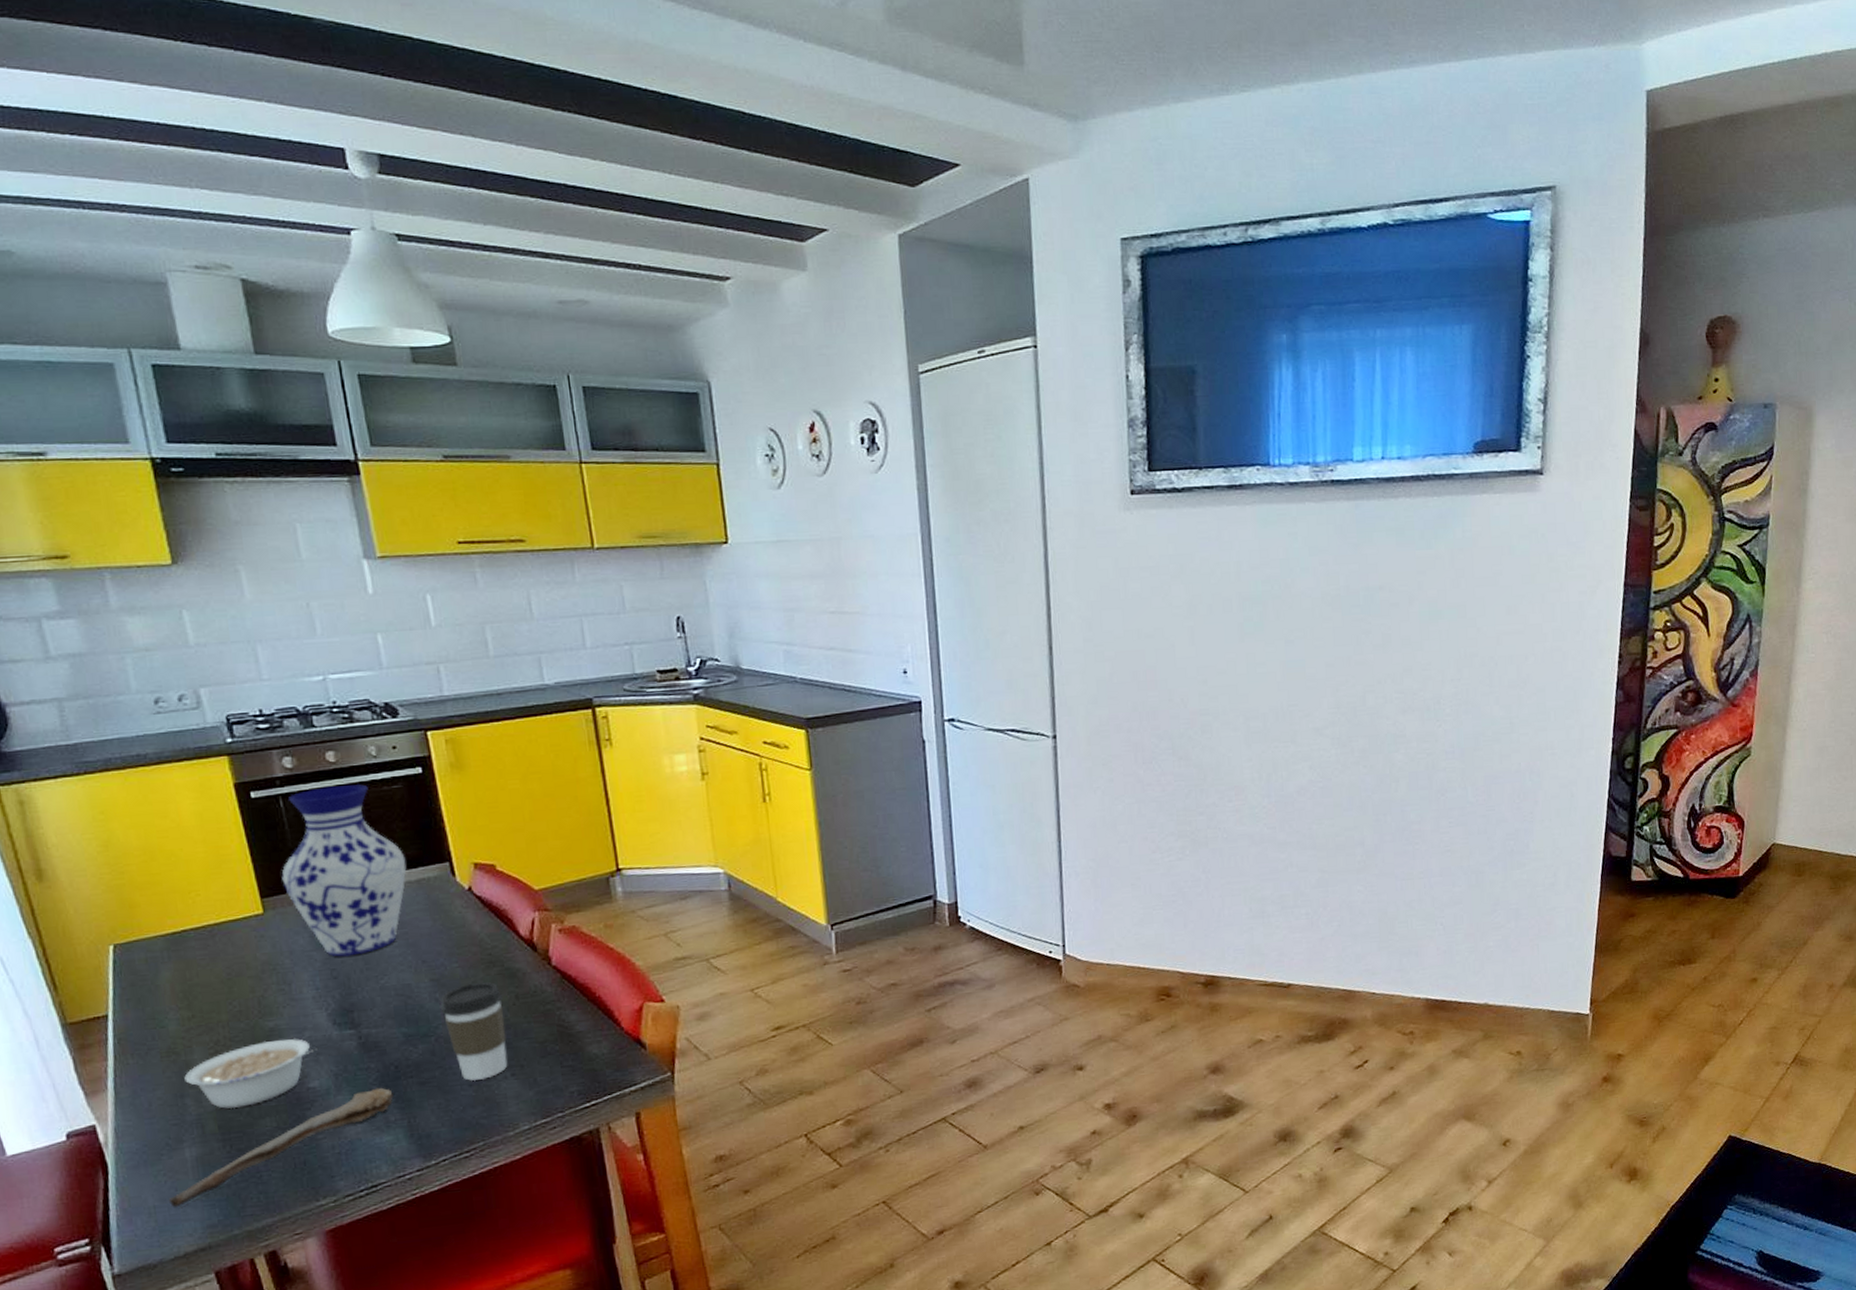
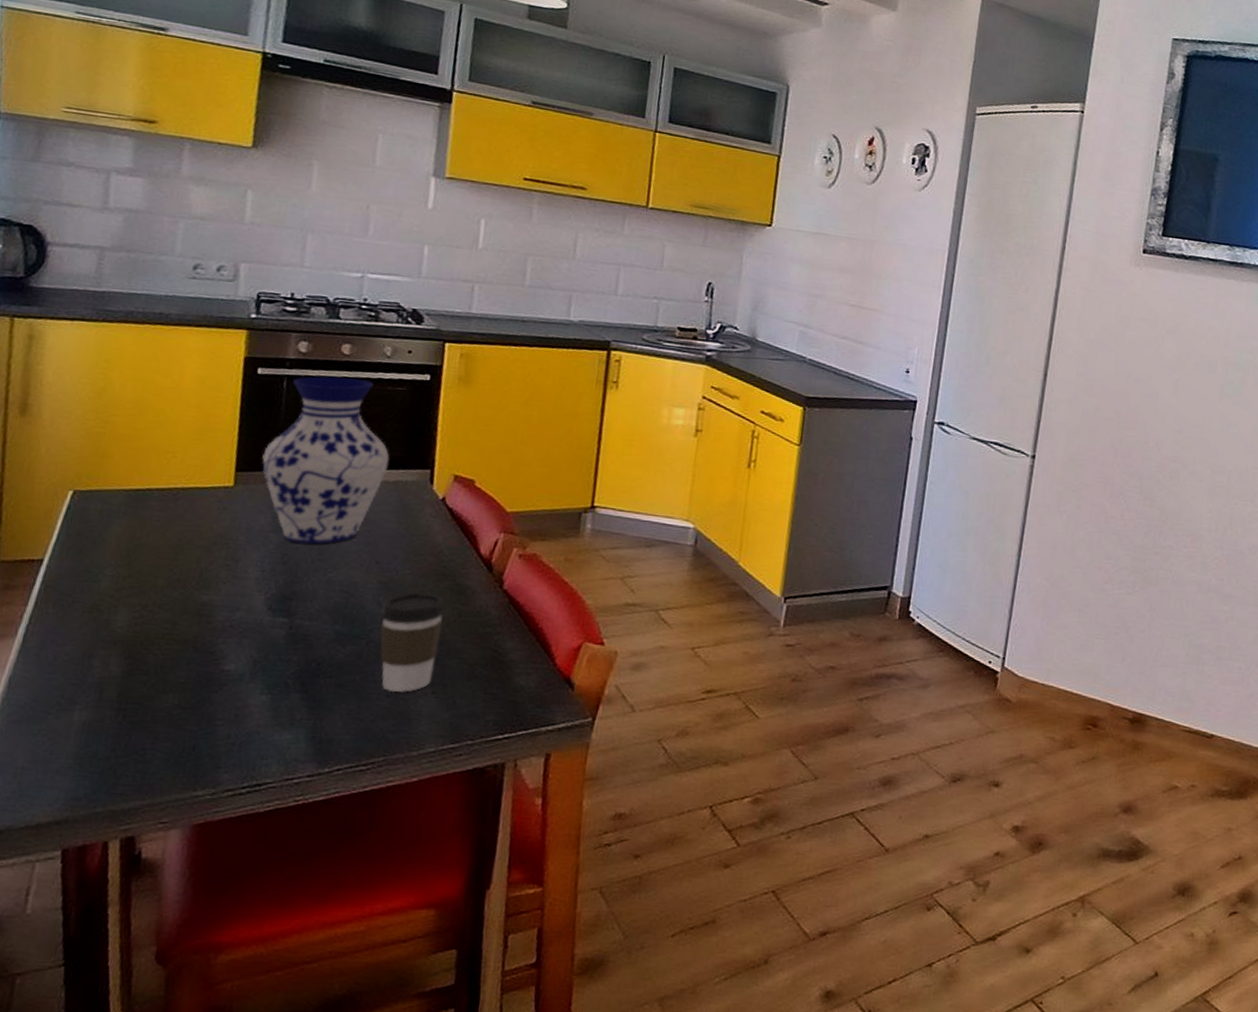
spoon: present [168,1087,393,1208] -> none [39,682,307,773]
legume: present [184,1039,317,1109] -> none [99,614,244,679]

